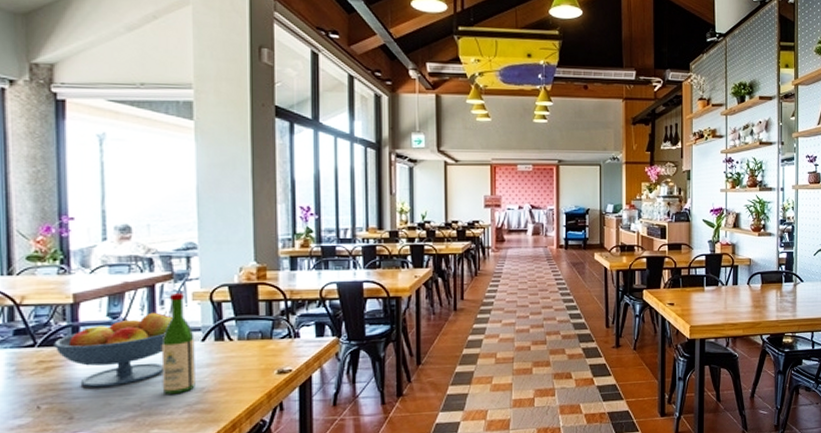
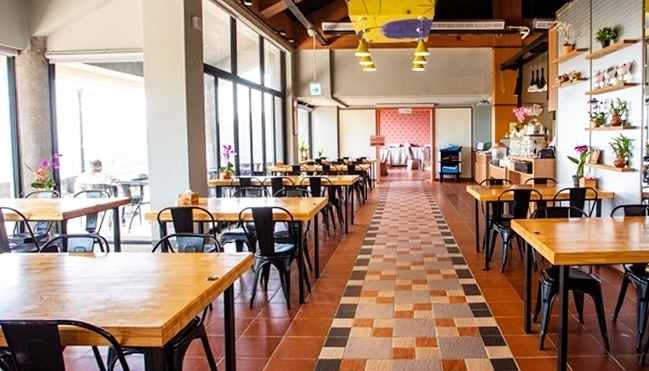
fruit bowl: present [54,310,172,388] -> none [50,227,131,285]
wine bottle: present [161,292,195,395] -> none [123,213,148,293]

